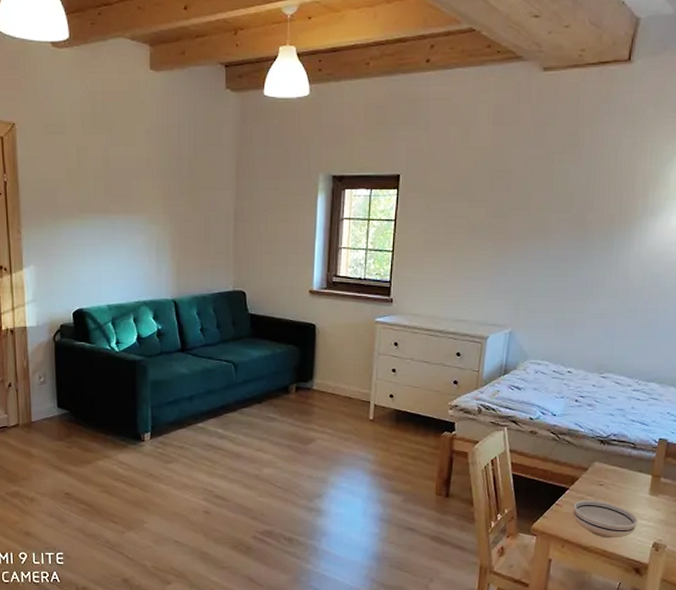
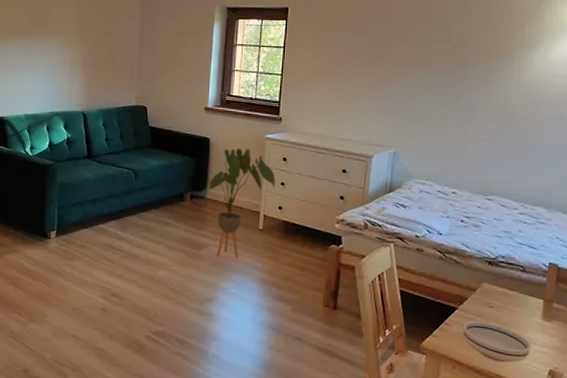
house plant: none [315,334,387,452] -> present [208,148,276,259]

